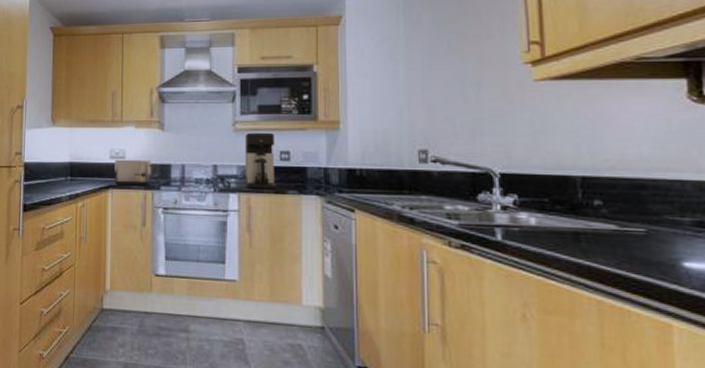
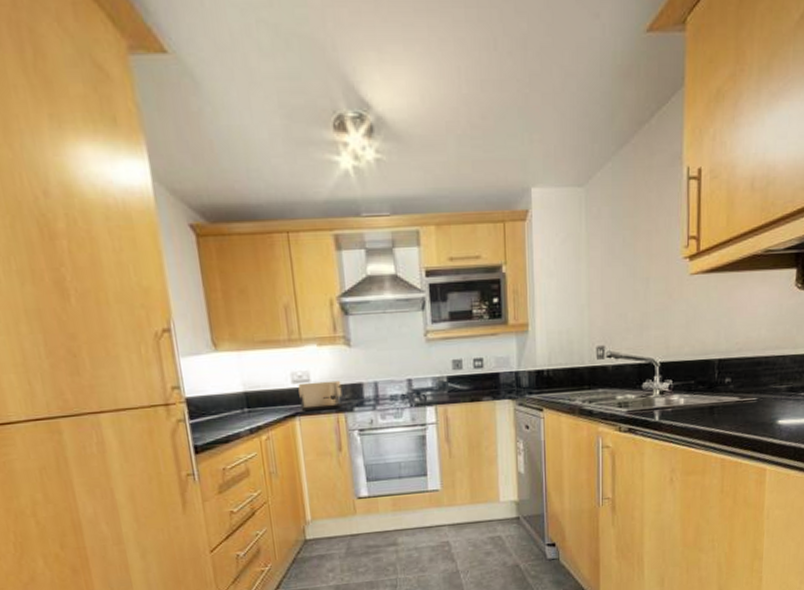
coffee maker: present [244,132,278,191] -> none [437,340,473,401]

